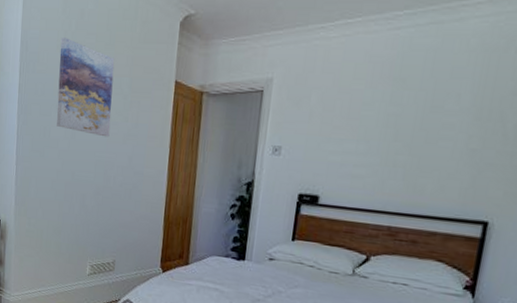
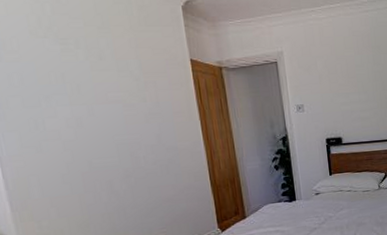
wall art: present [57,37,115,137] -> none [33,22,128,120]

